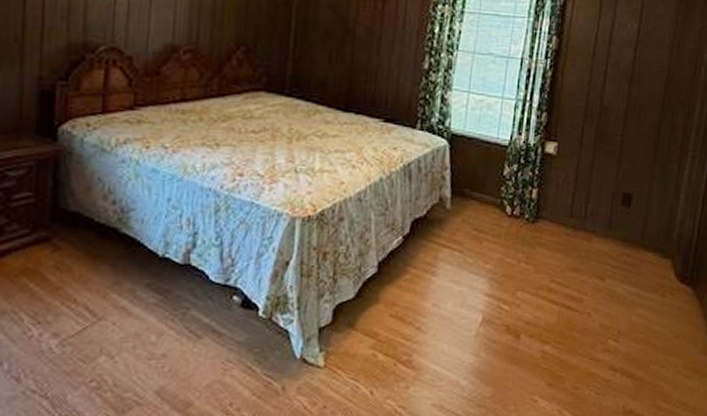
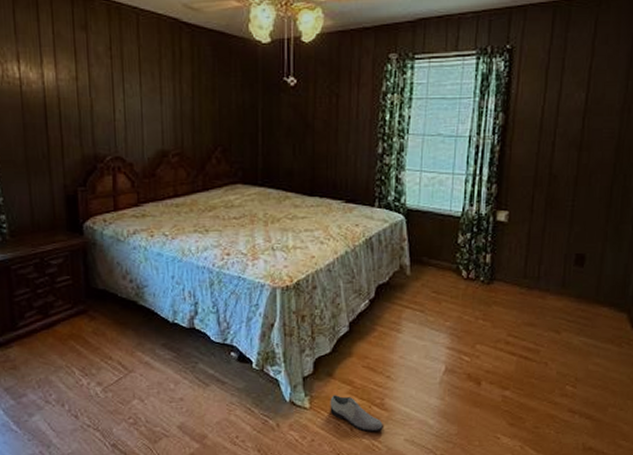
shoe: none [348,350,409,397] -> present [330,395,383,433]

